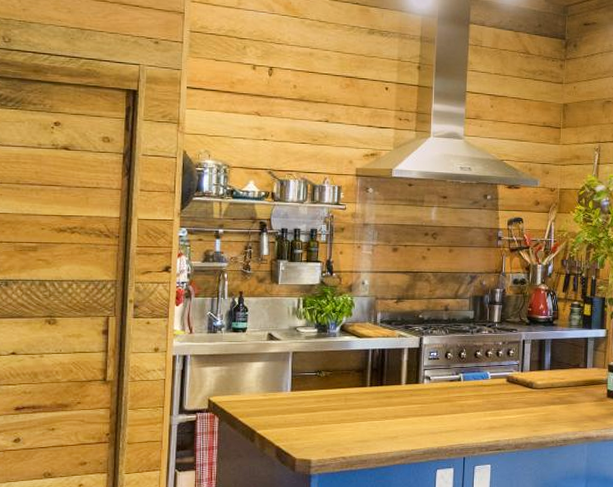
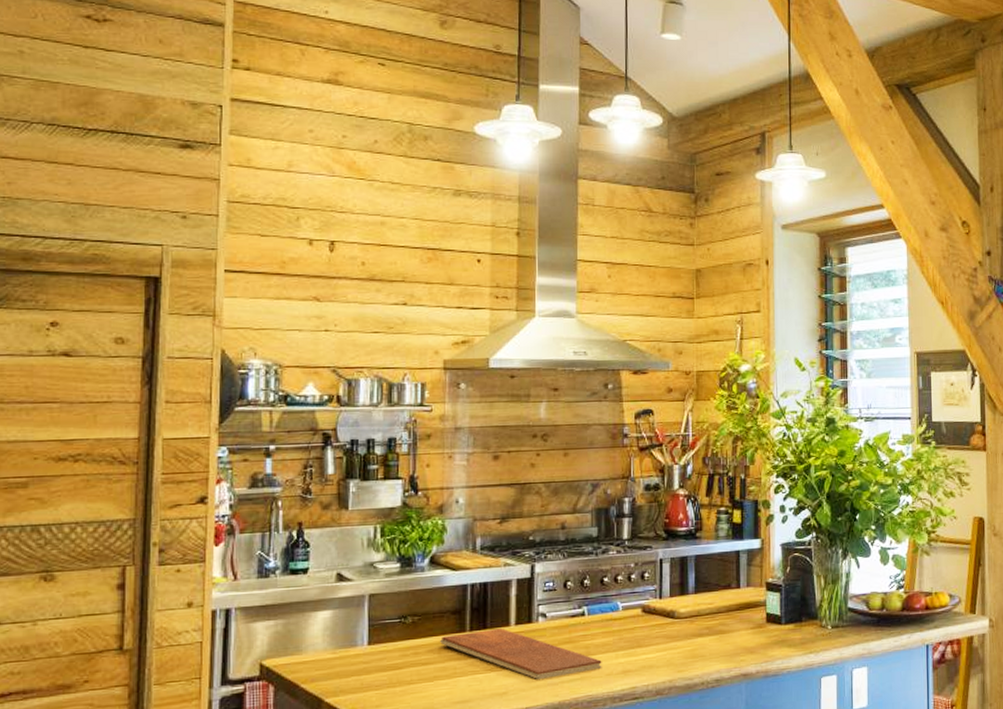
chopping board: none [346,385,473,429] -> present [439,627,602,680]

